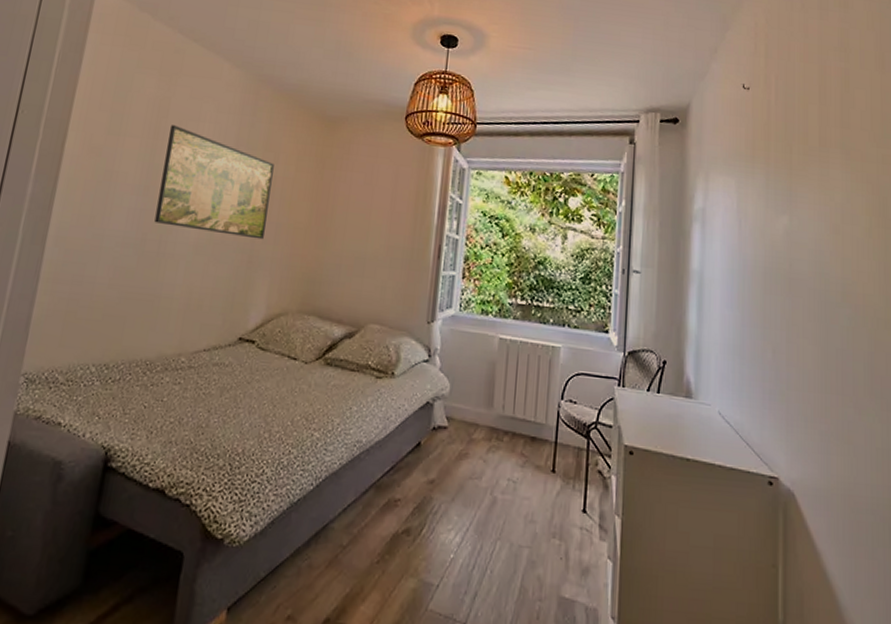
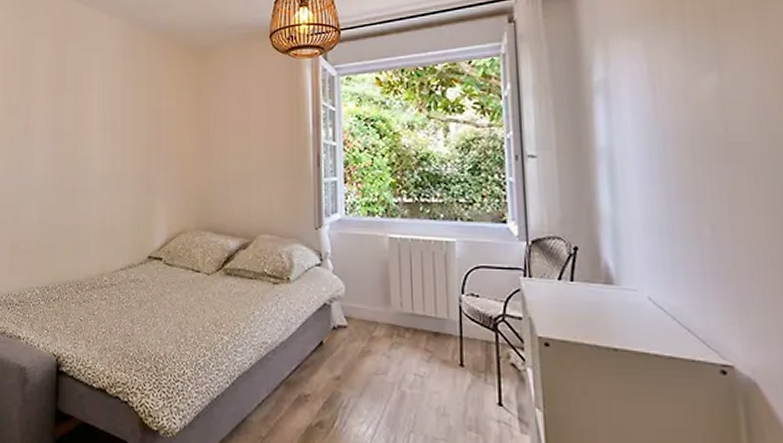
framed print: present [154,125,274,240] -> none [67,78,157,168]

